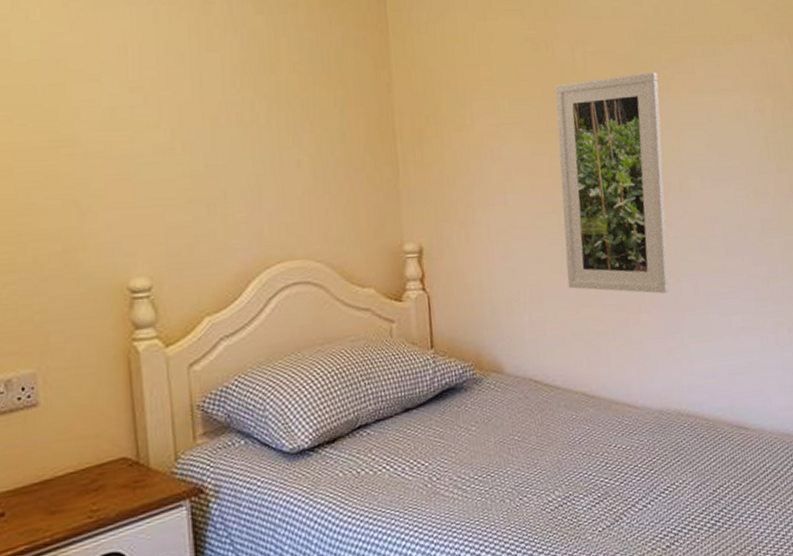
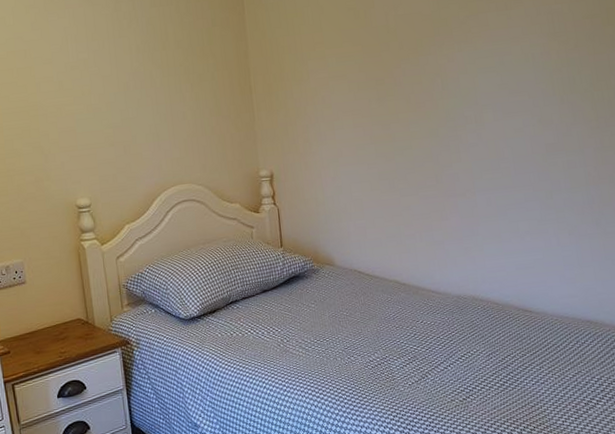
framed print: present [554,73,670,294] -> none [372,28,466,205]

